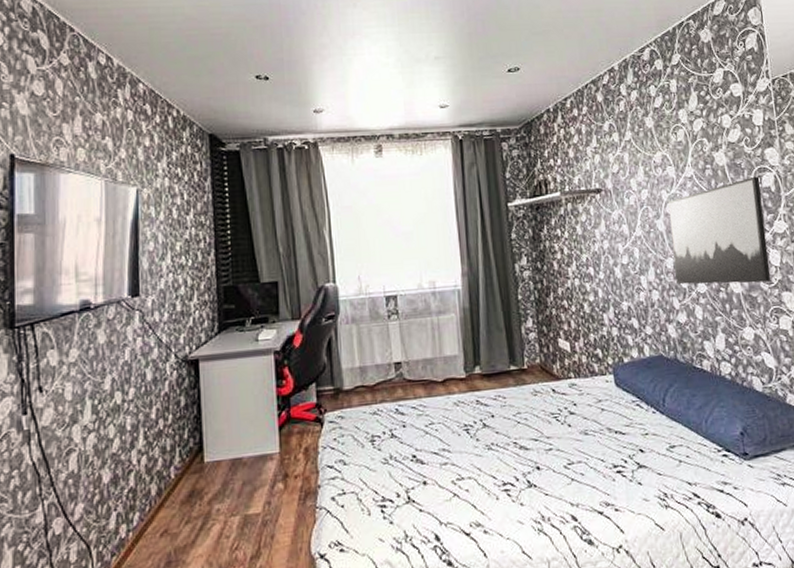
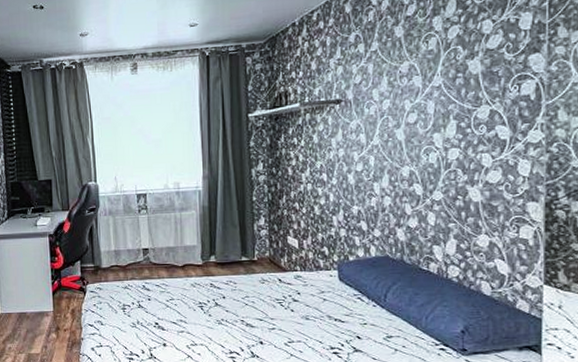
wall art: present [667,176,771,285] -> none [410,84,518,193]

